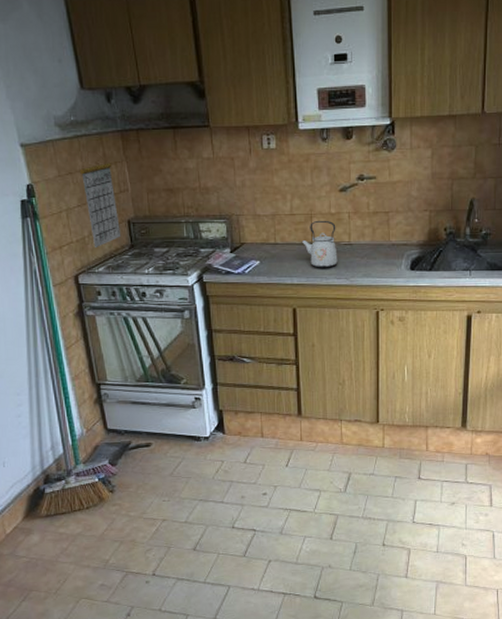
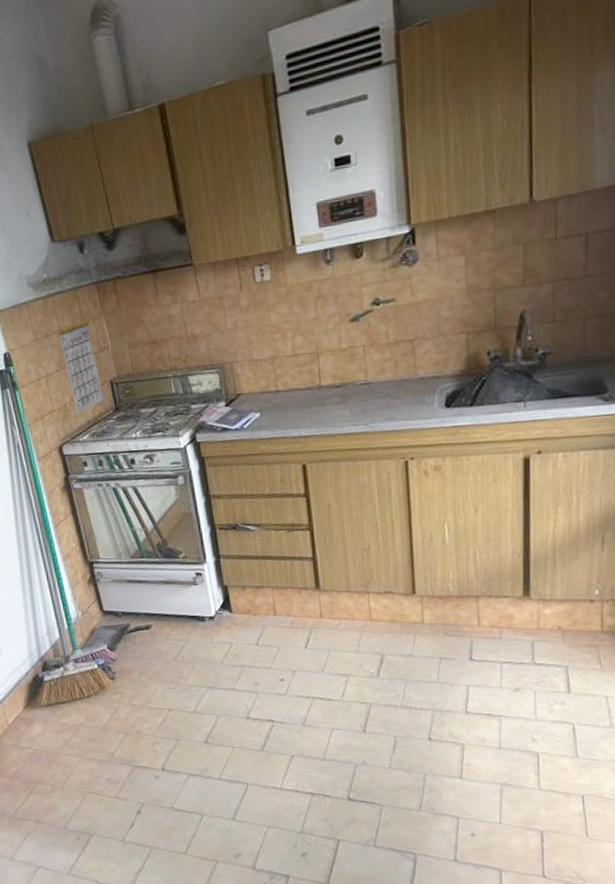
kettle: present [301,220,338,268] -> none [307,357,353,415]

